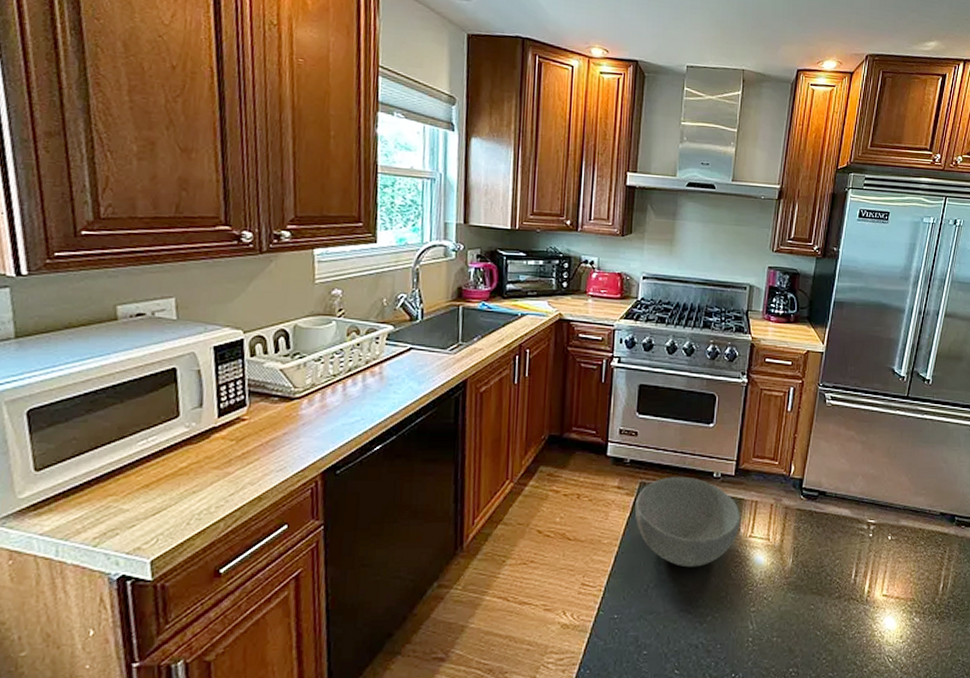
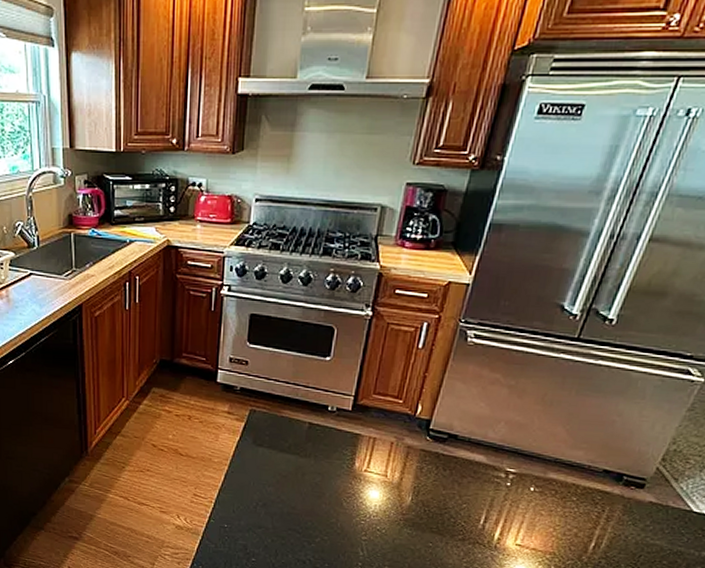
bowl: present [634,476,741,568] -> none [244,406,357,493]

